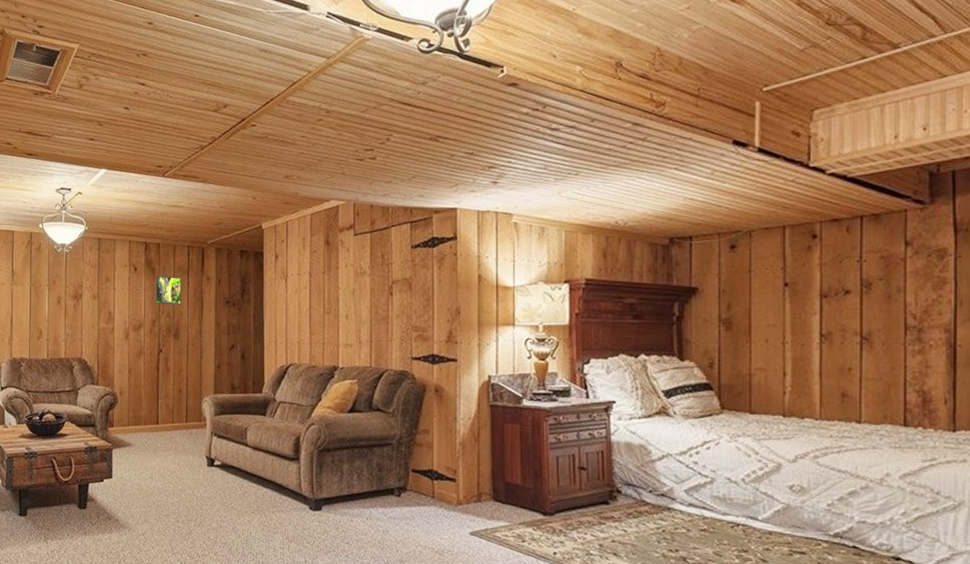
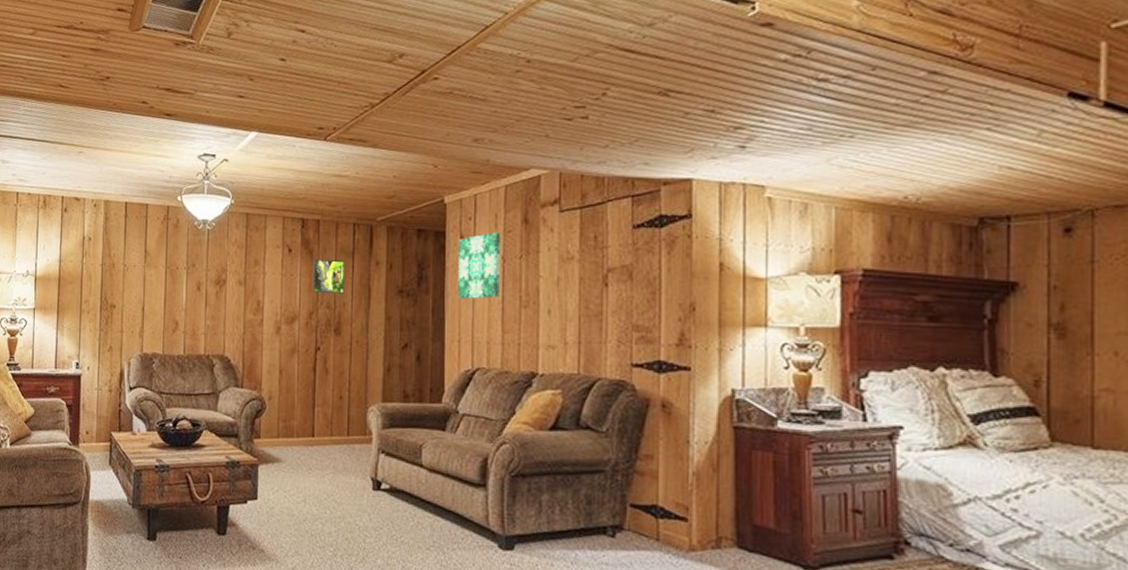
wall art: none [274,253,307,307] -> present [458,233,501,299]

